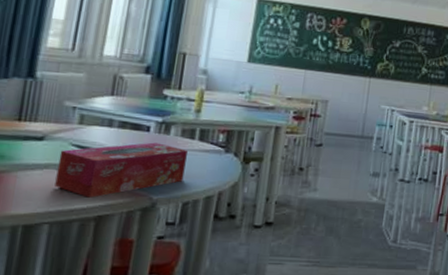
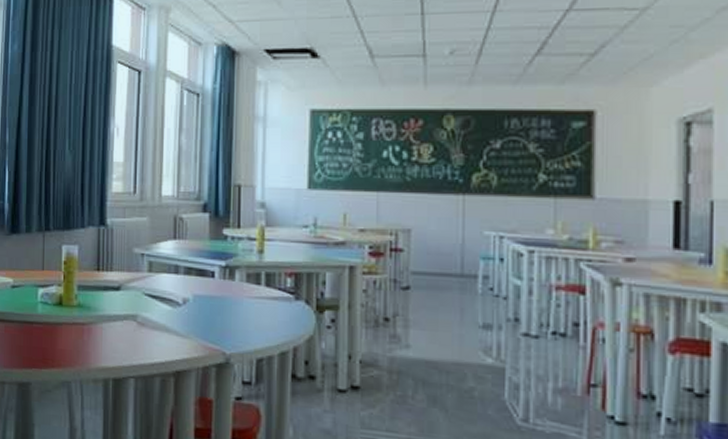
tissue box: present [55,142,188,198] -> none [135,289,255,352]

